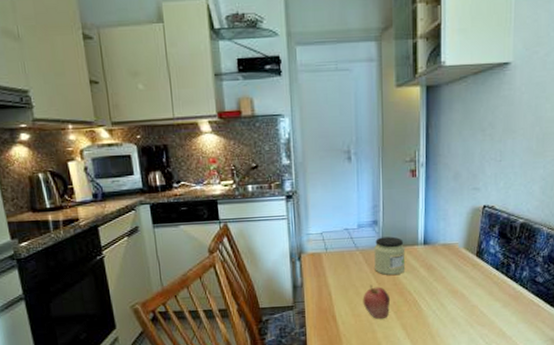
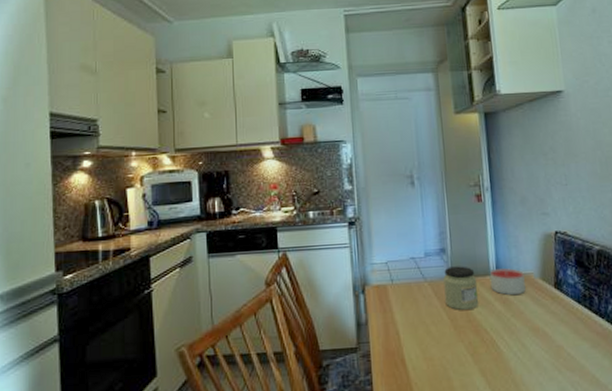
fruit: present [363,284,391,319] -> none [434,321,466,363]
candle: none [417,239,449,263] -> present [489,268,526,296]

